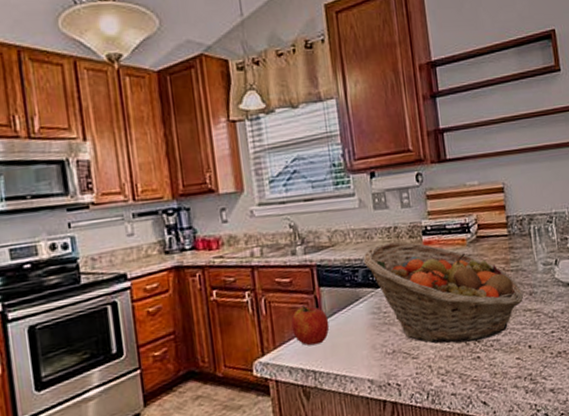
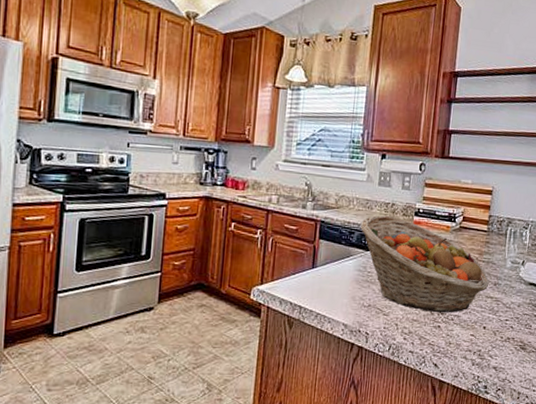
apple: present [291,305,330,346] -> none [289,251,321,286]

